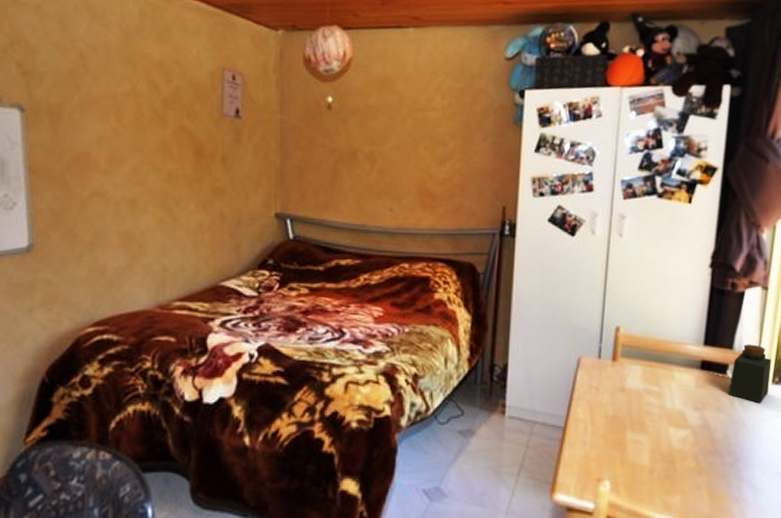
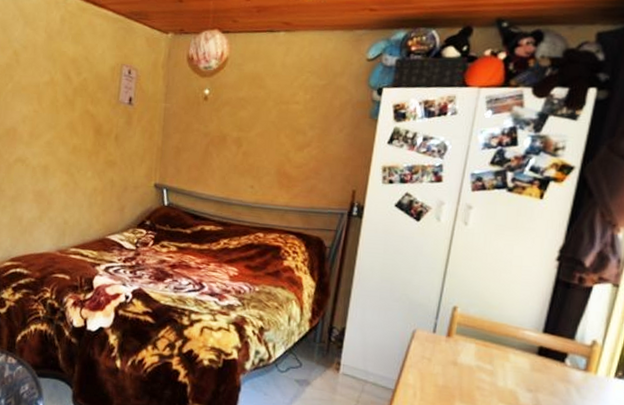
bottle: present [728,344,771,404] -> none [564,337,616,395]

